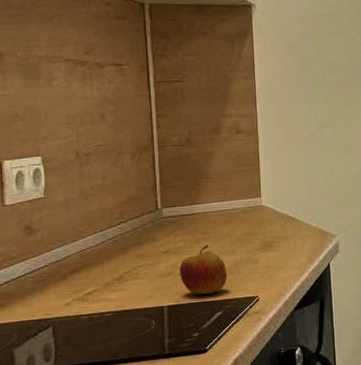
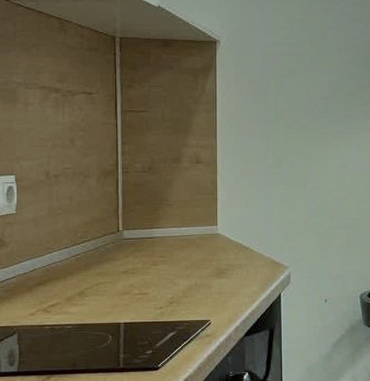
apple: present [180,245,228,295] -> none [137,268,182,315]

